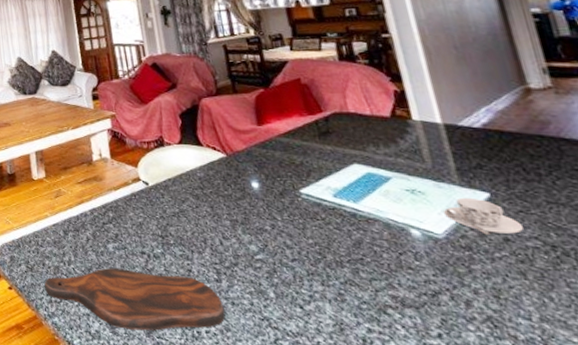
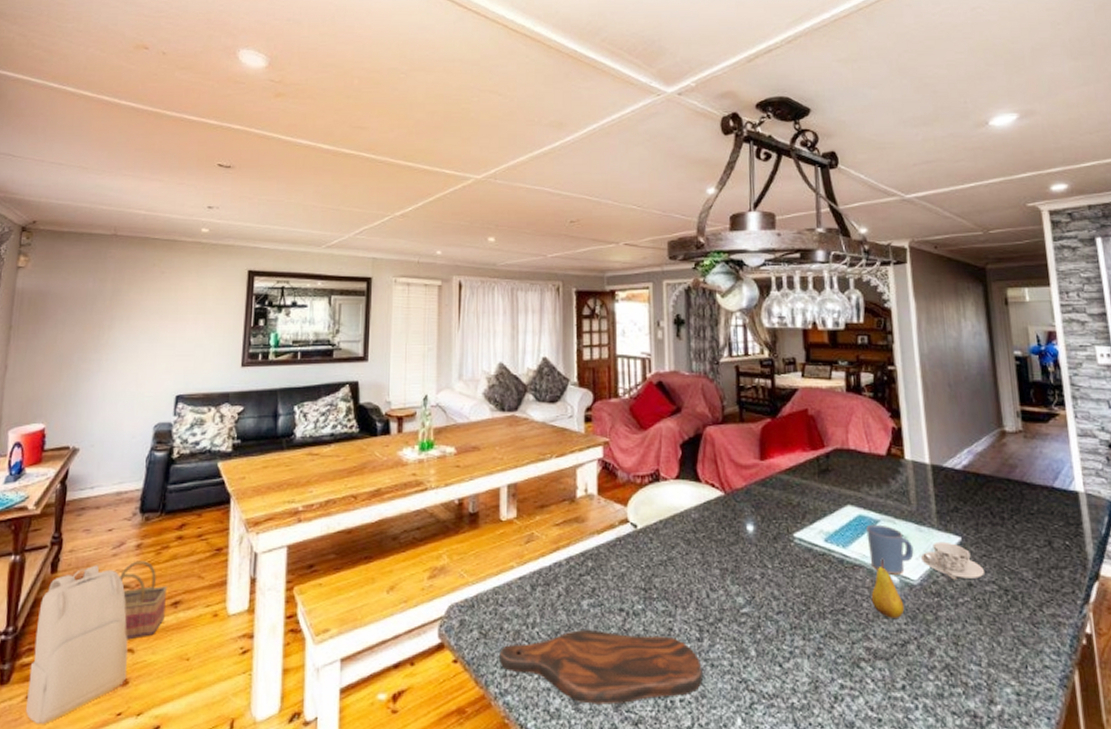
mug: none [377,181,435,229] -> present [866,524,914,575]
fruit: none [390,212,432,270] -> present [871,558,905,618]

